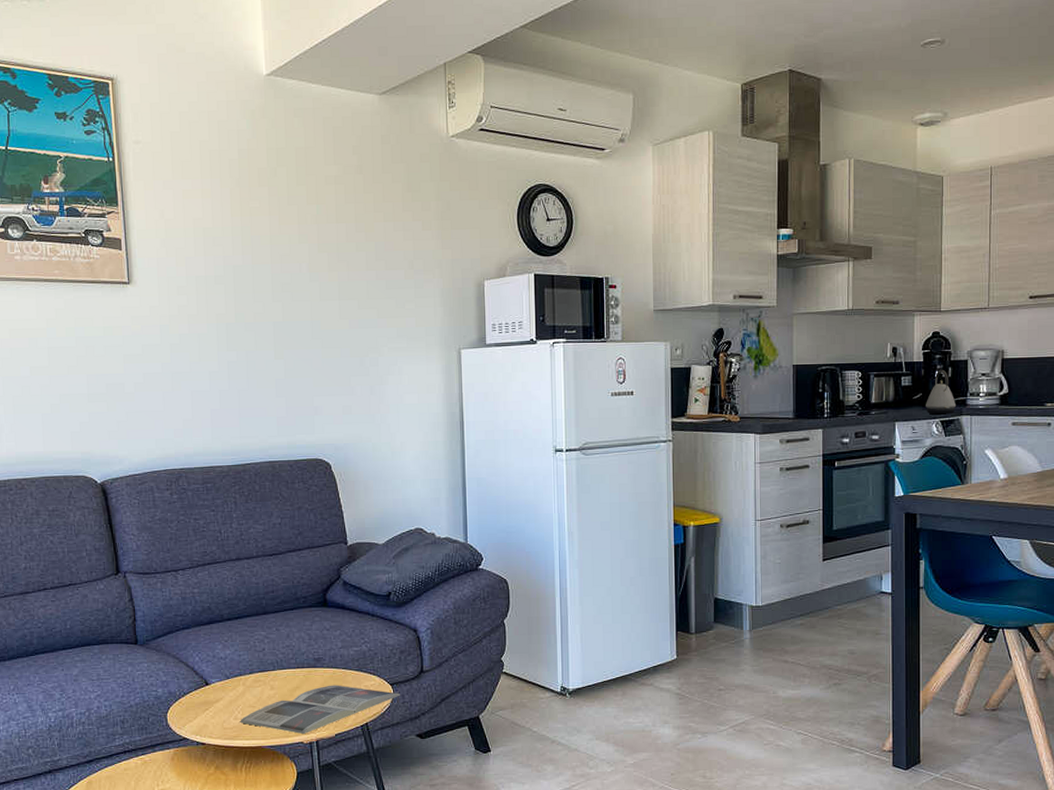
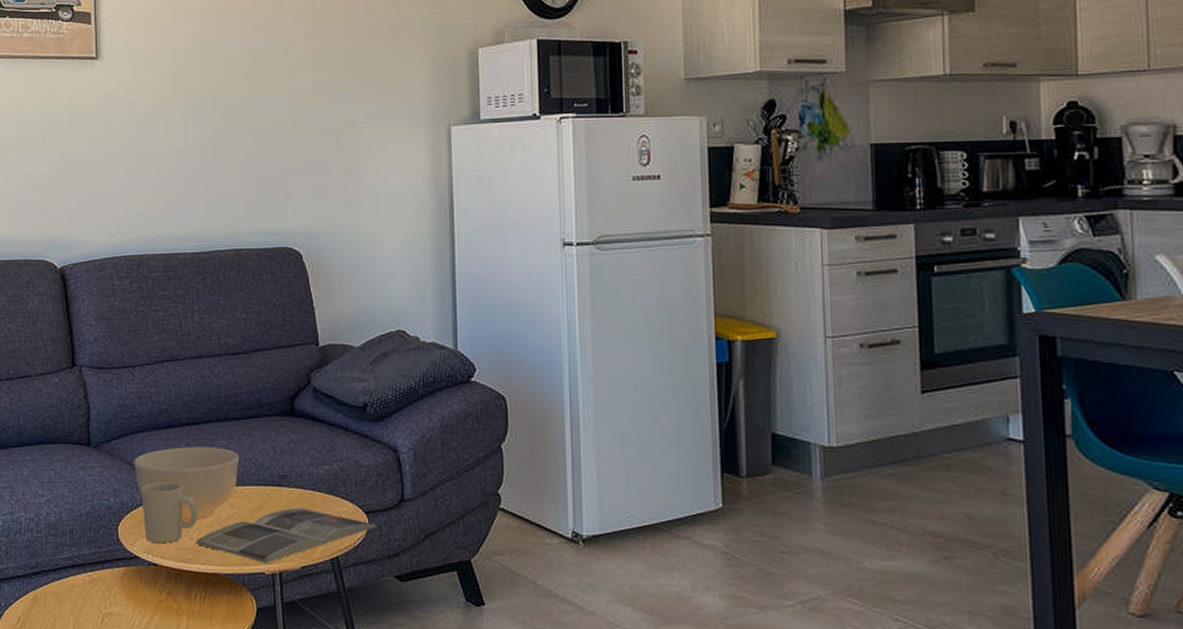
bowl: none [179,638,278,703] -> present [133,446,240,521]
mug: none [188,671,242,726] -> present [141,482,199,544]
kettle: present [925,369,957,415] -> none [1060,149,1109,208]

